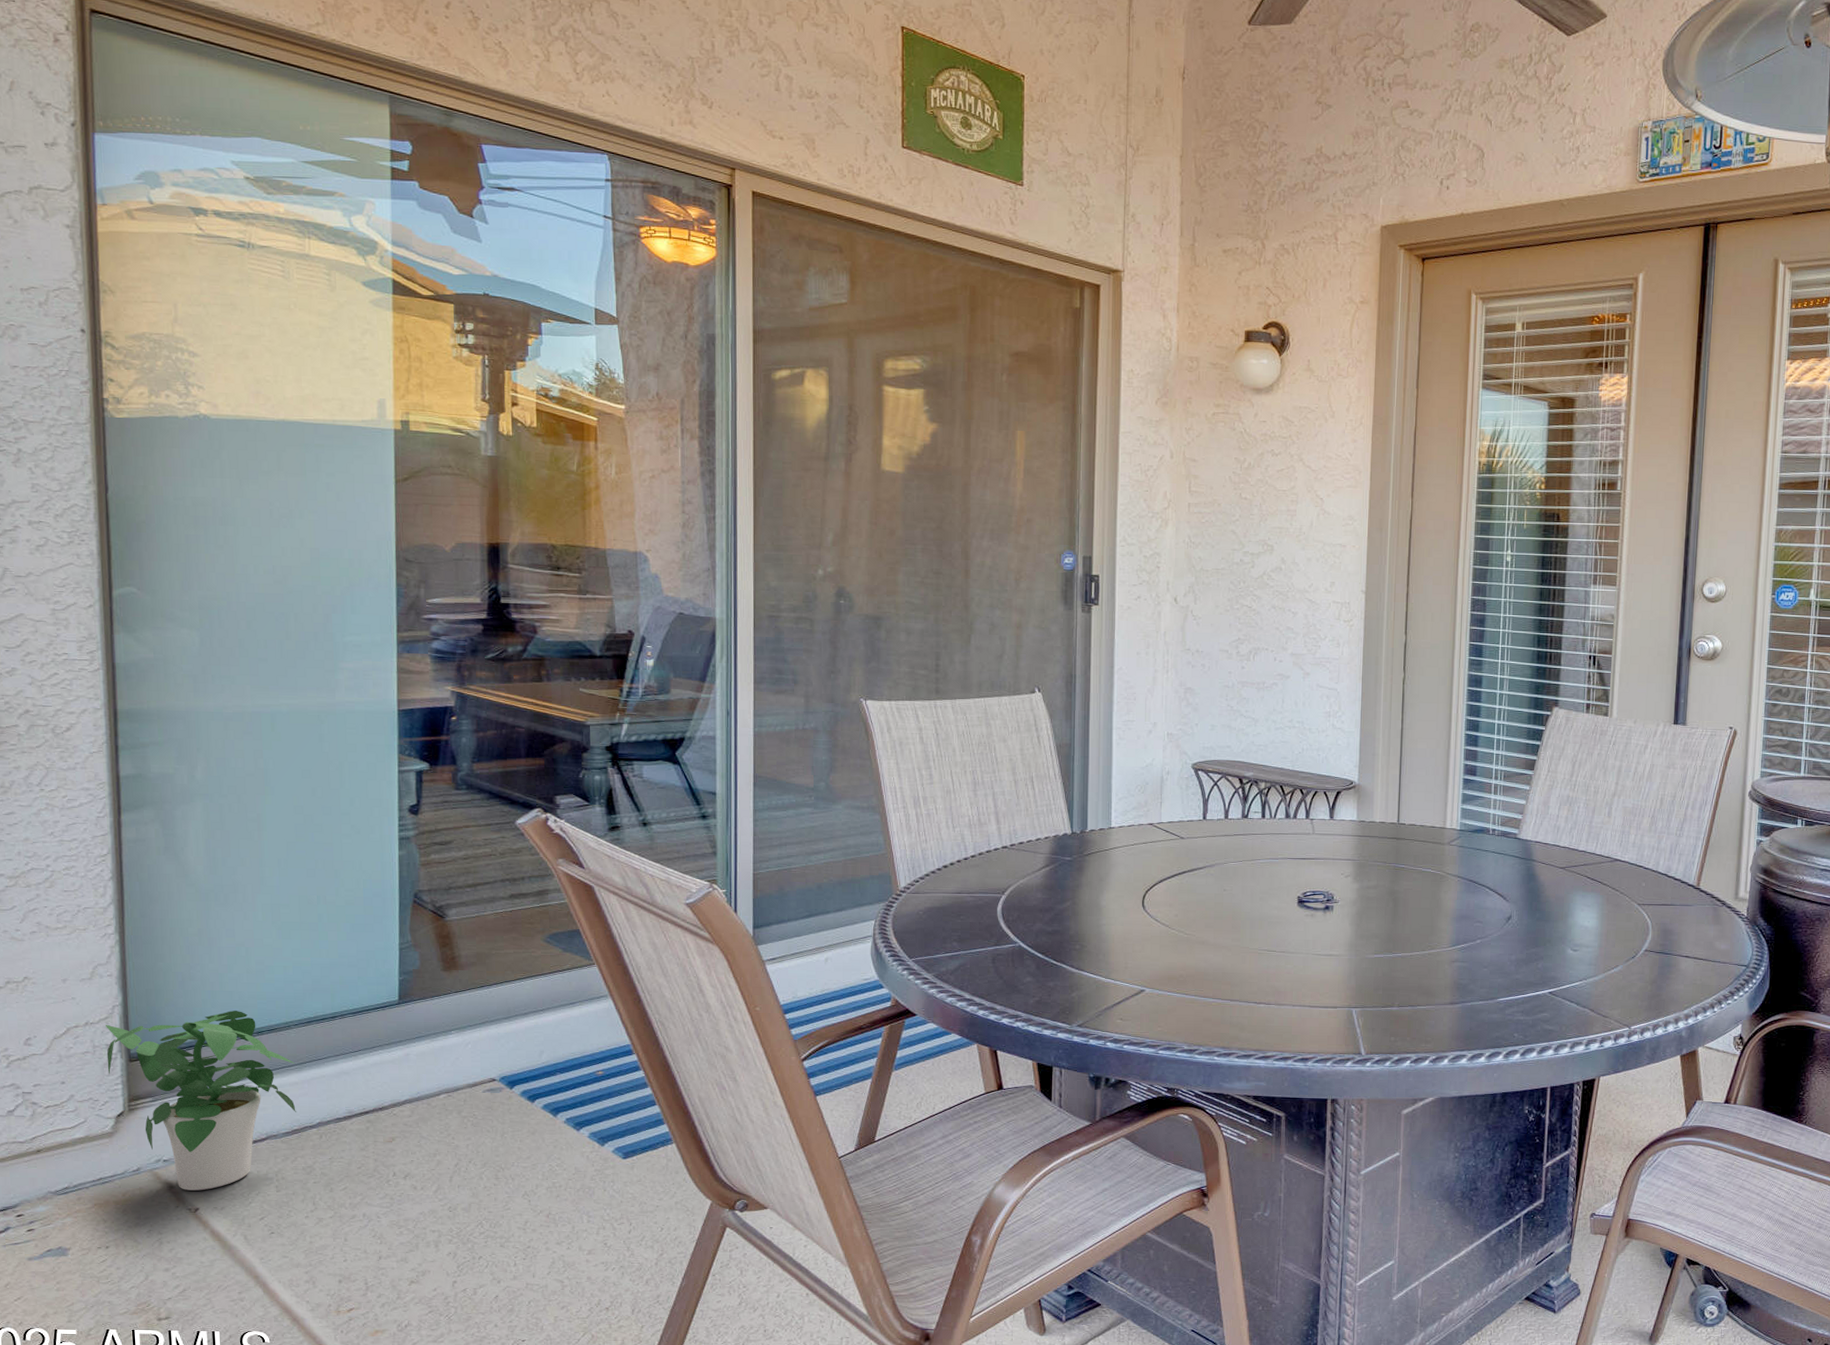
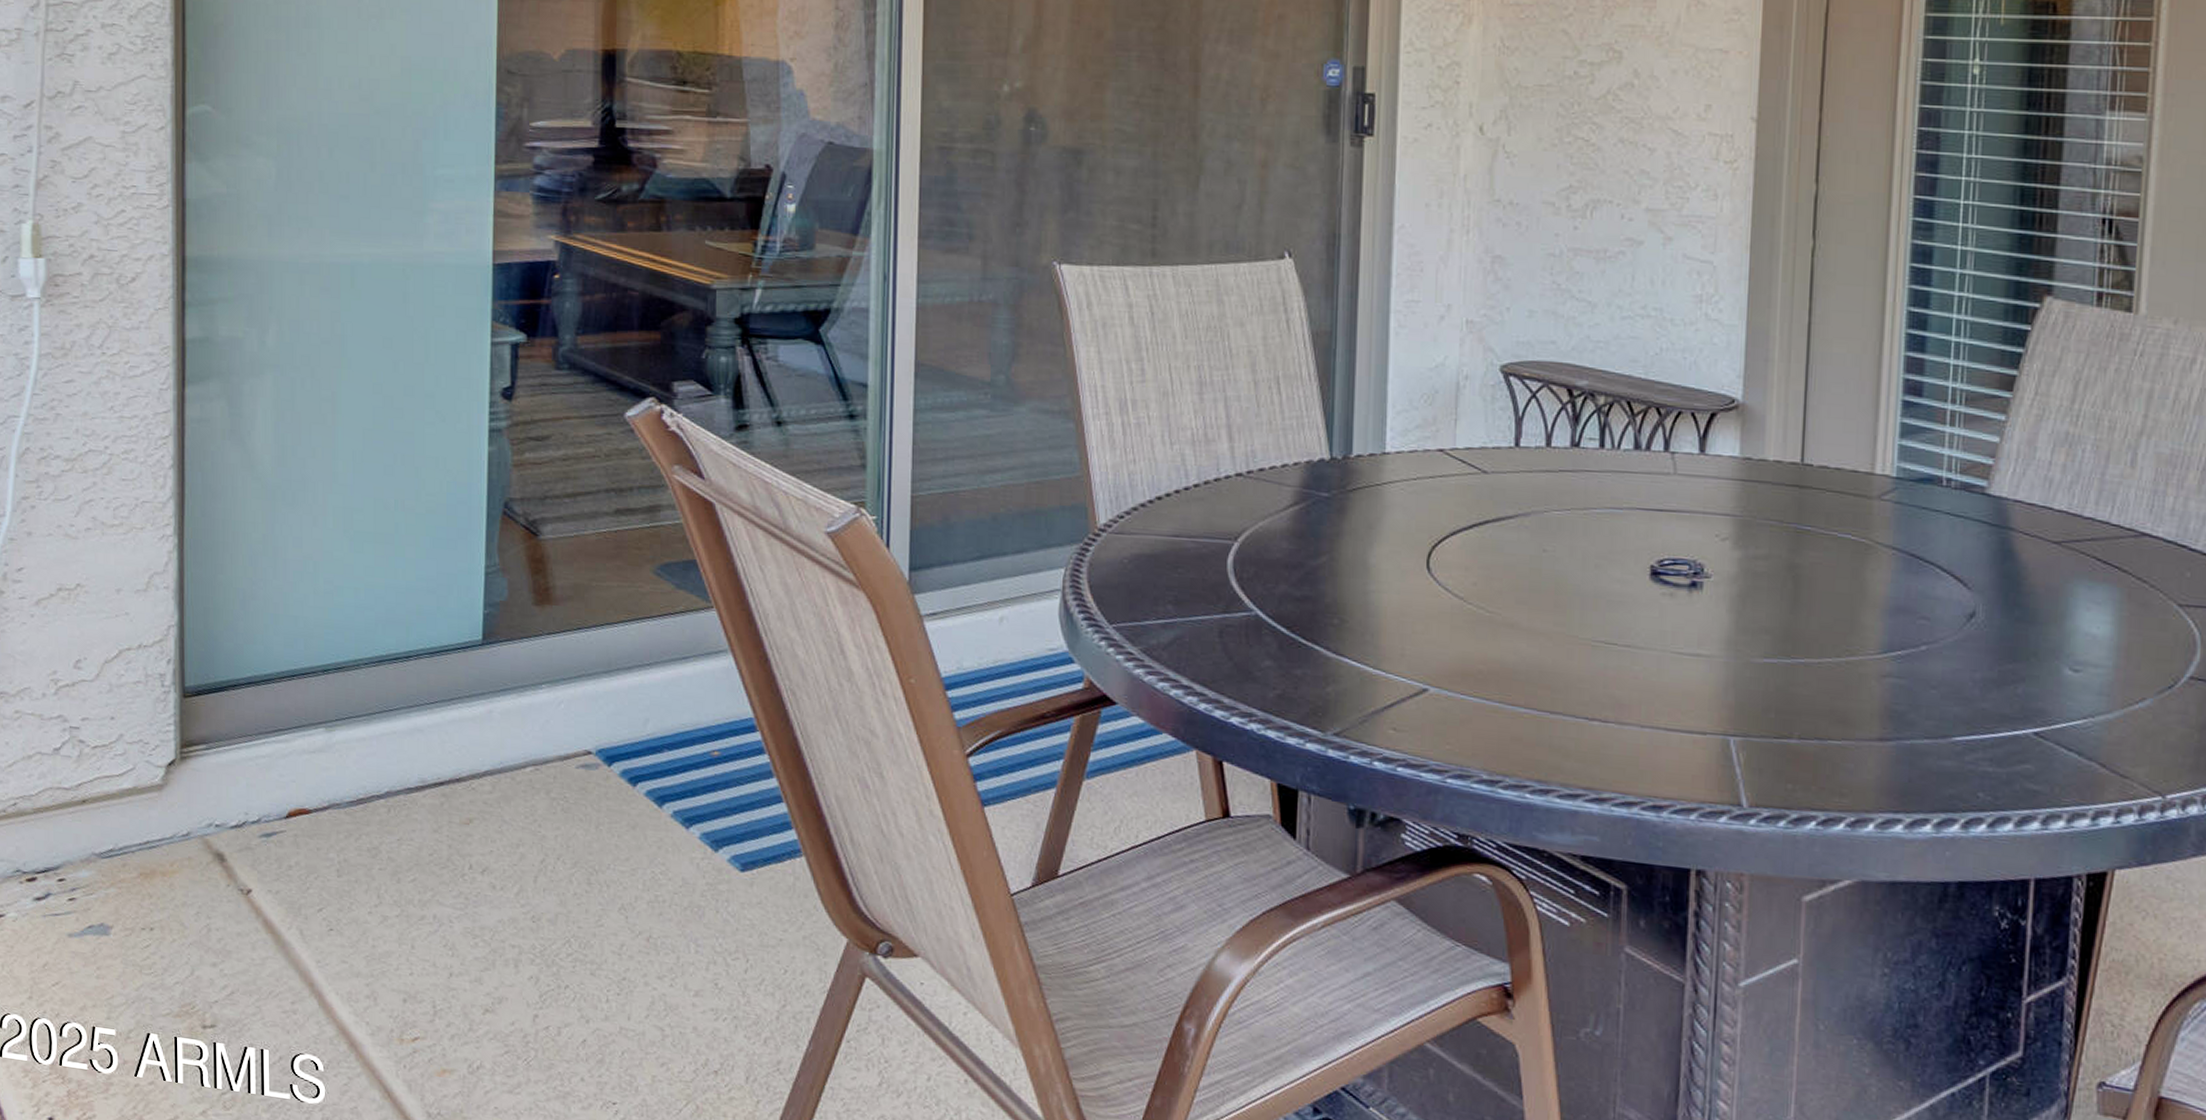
potted plant: present [105,1011,297,1191] -> none [159,640,364,868]

